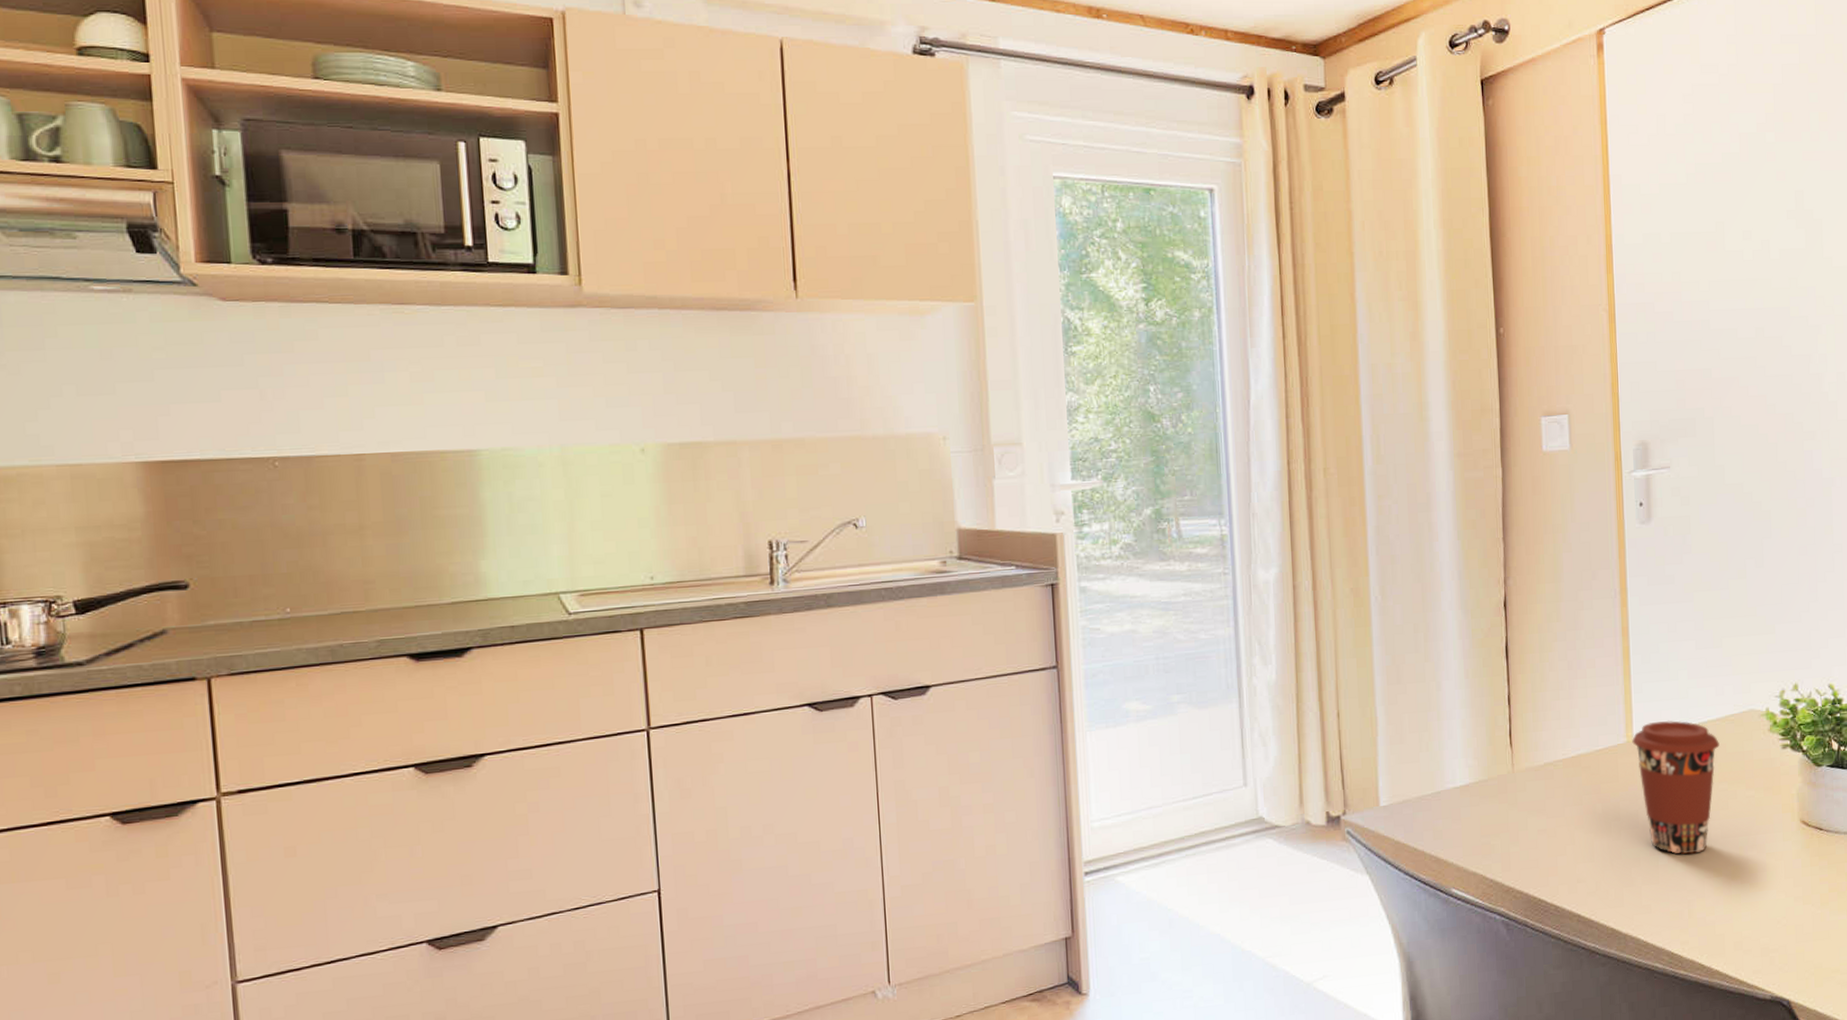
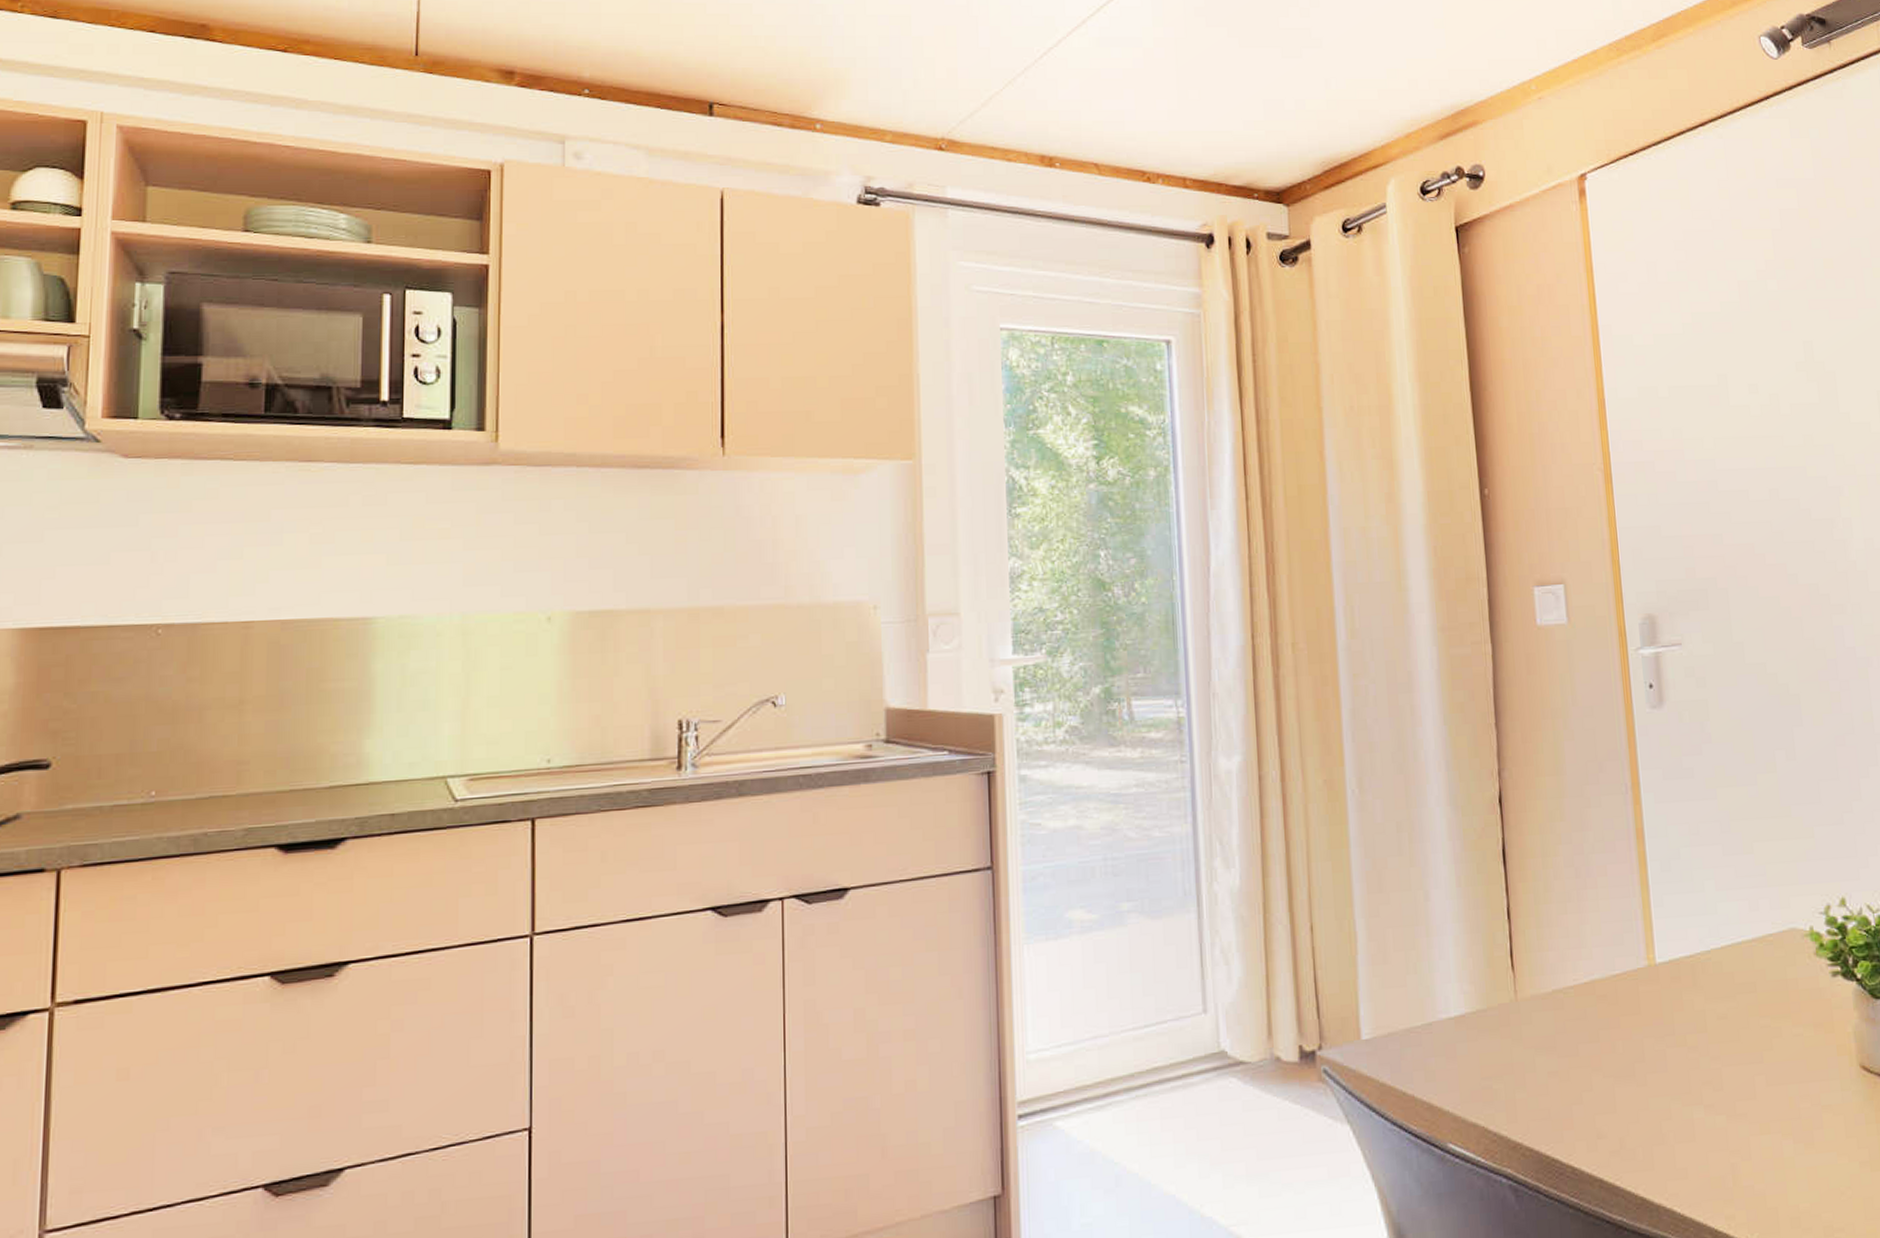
coffee cup: present [1632,720,1719,854] -> none [1654,940,1758,1105]

